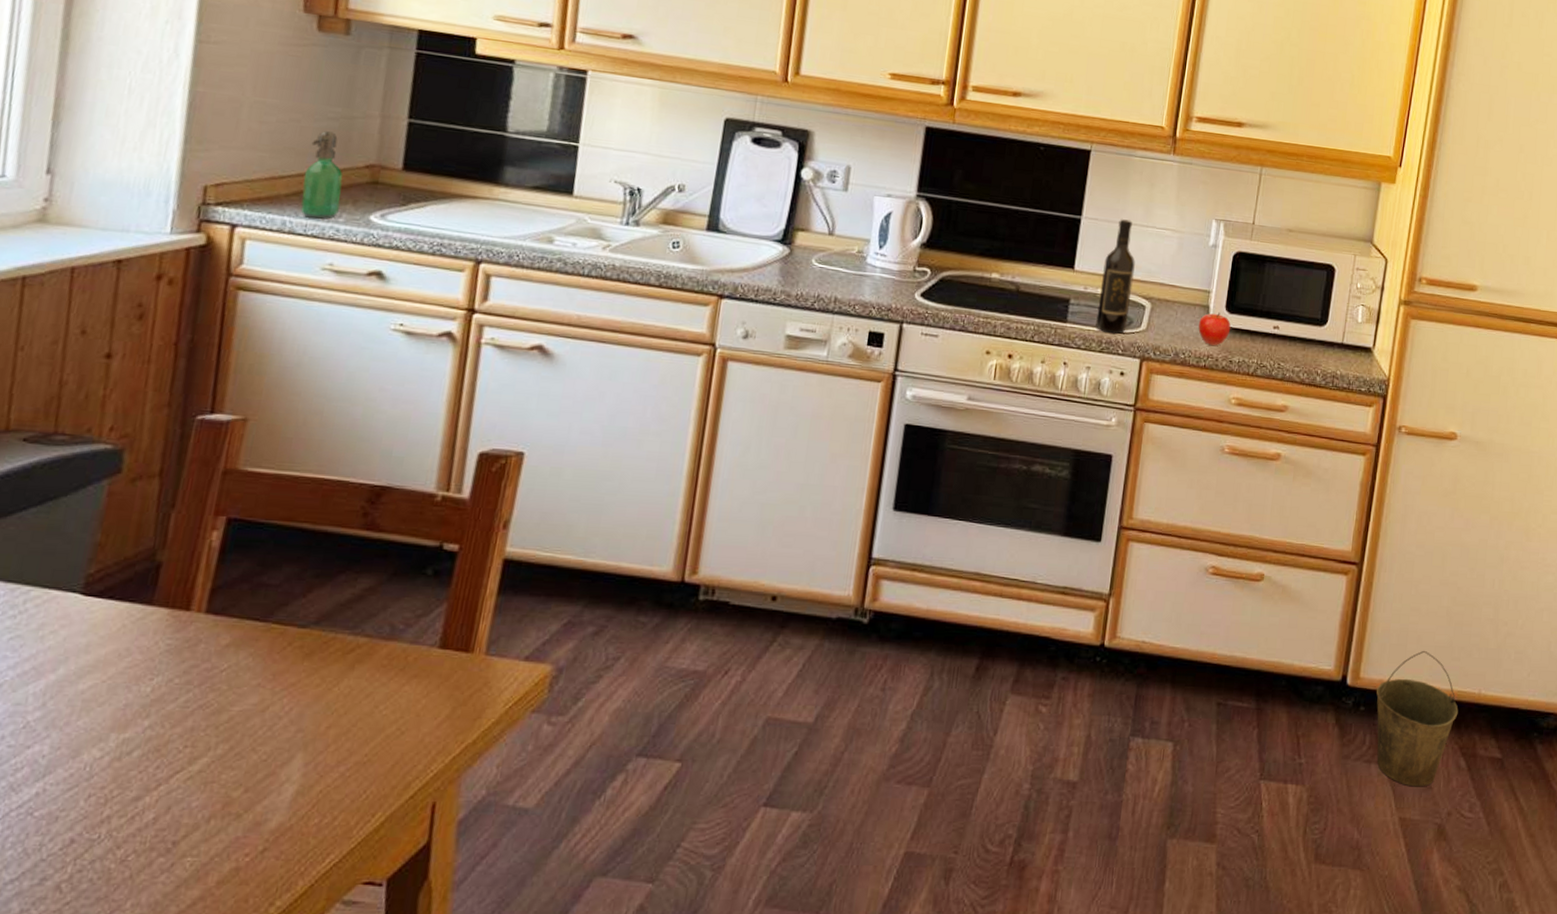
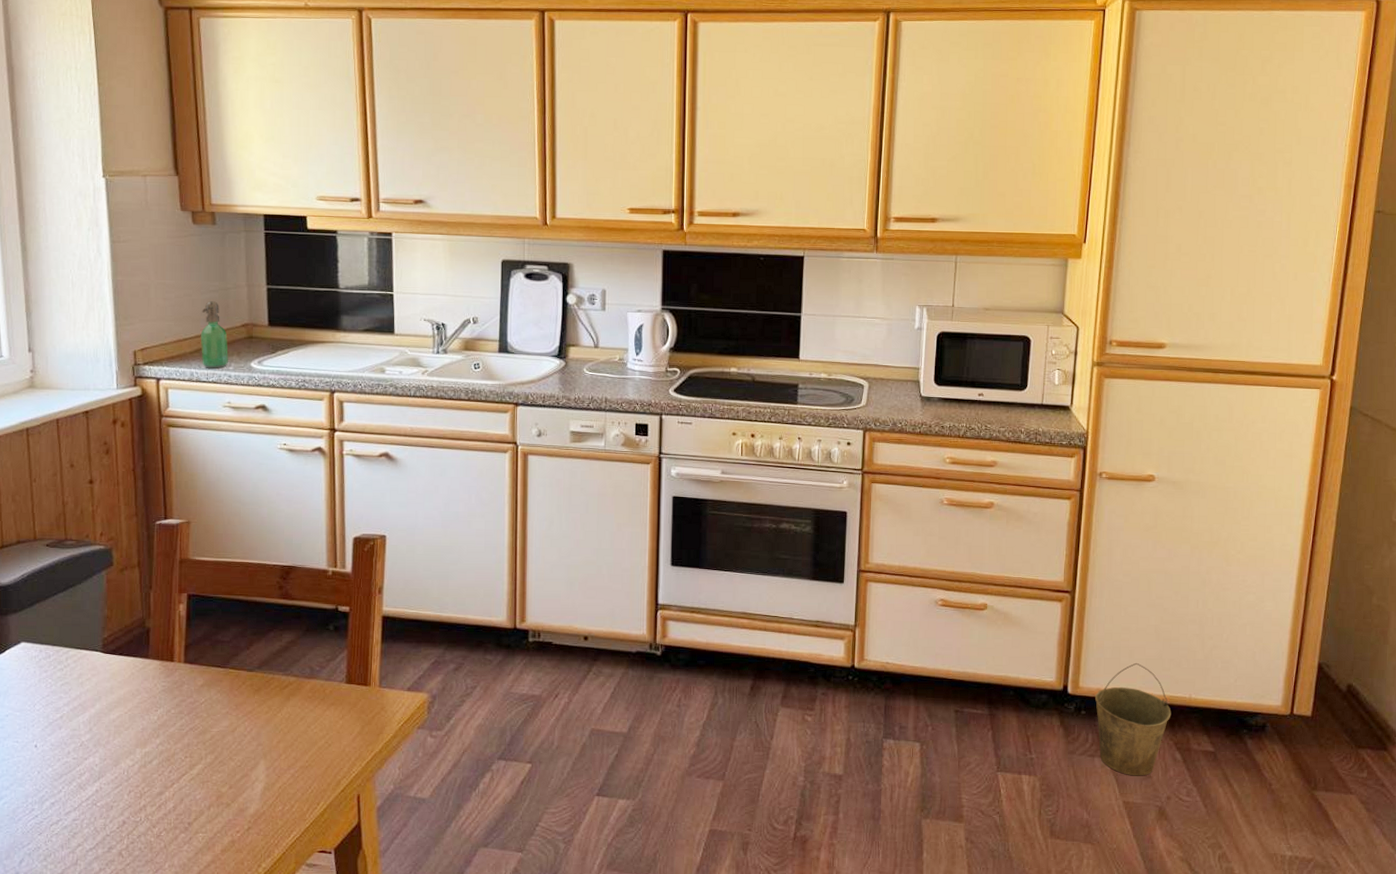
wine bottle: present [1096,219,1136,334] -> none [822,313,852,411]
fruit: present [1198,312,1231,346] -> none [912,385,940,415]

